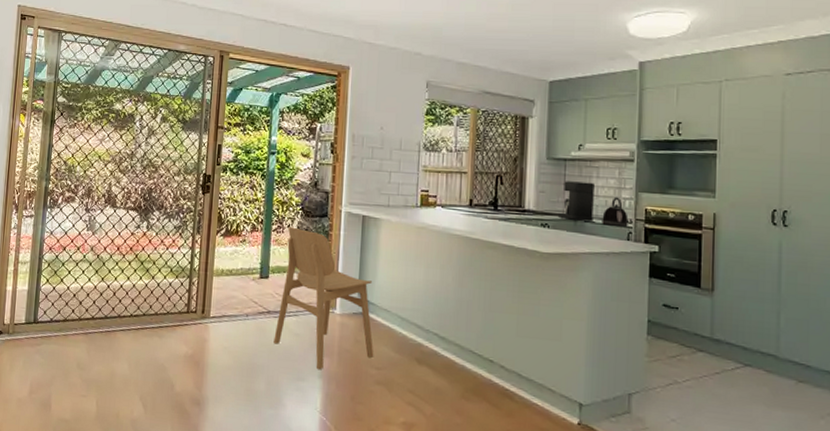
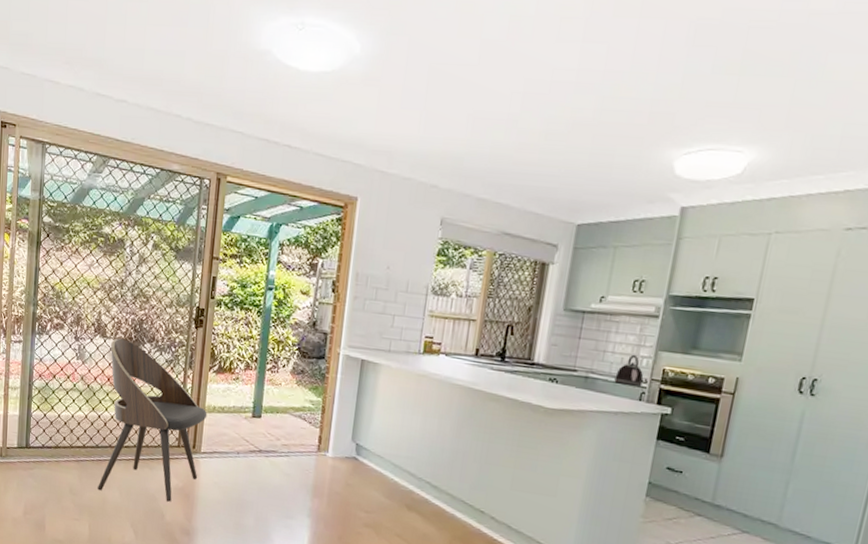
dining chair: none [106,208,216,371] -> present [98,338,208,502]
dining chair: present [273,227,374,370] -> none [264,367,367,510]
coffee maker: present [557,181,594,223] -> none [567,334,612,380]

